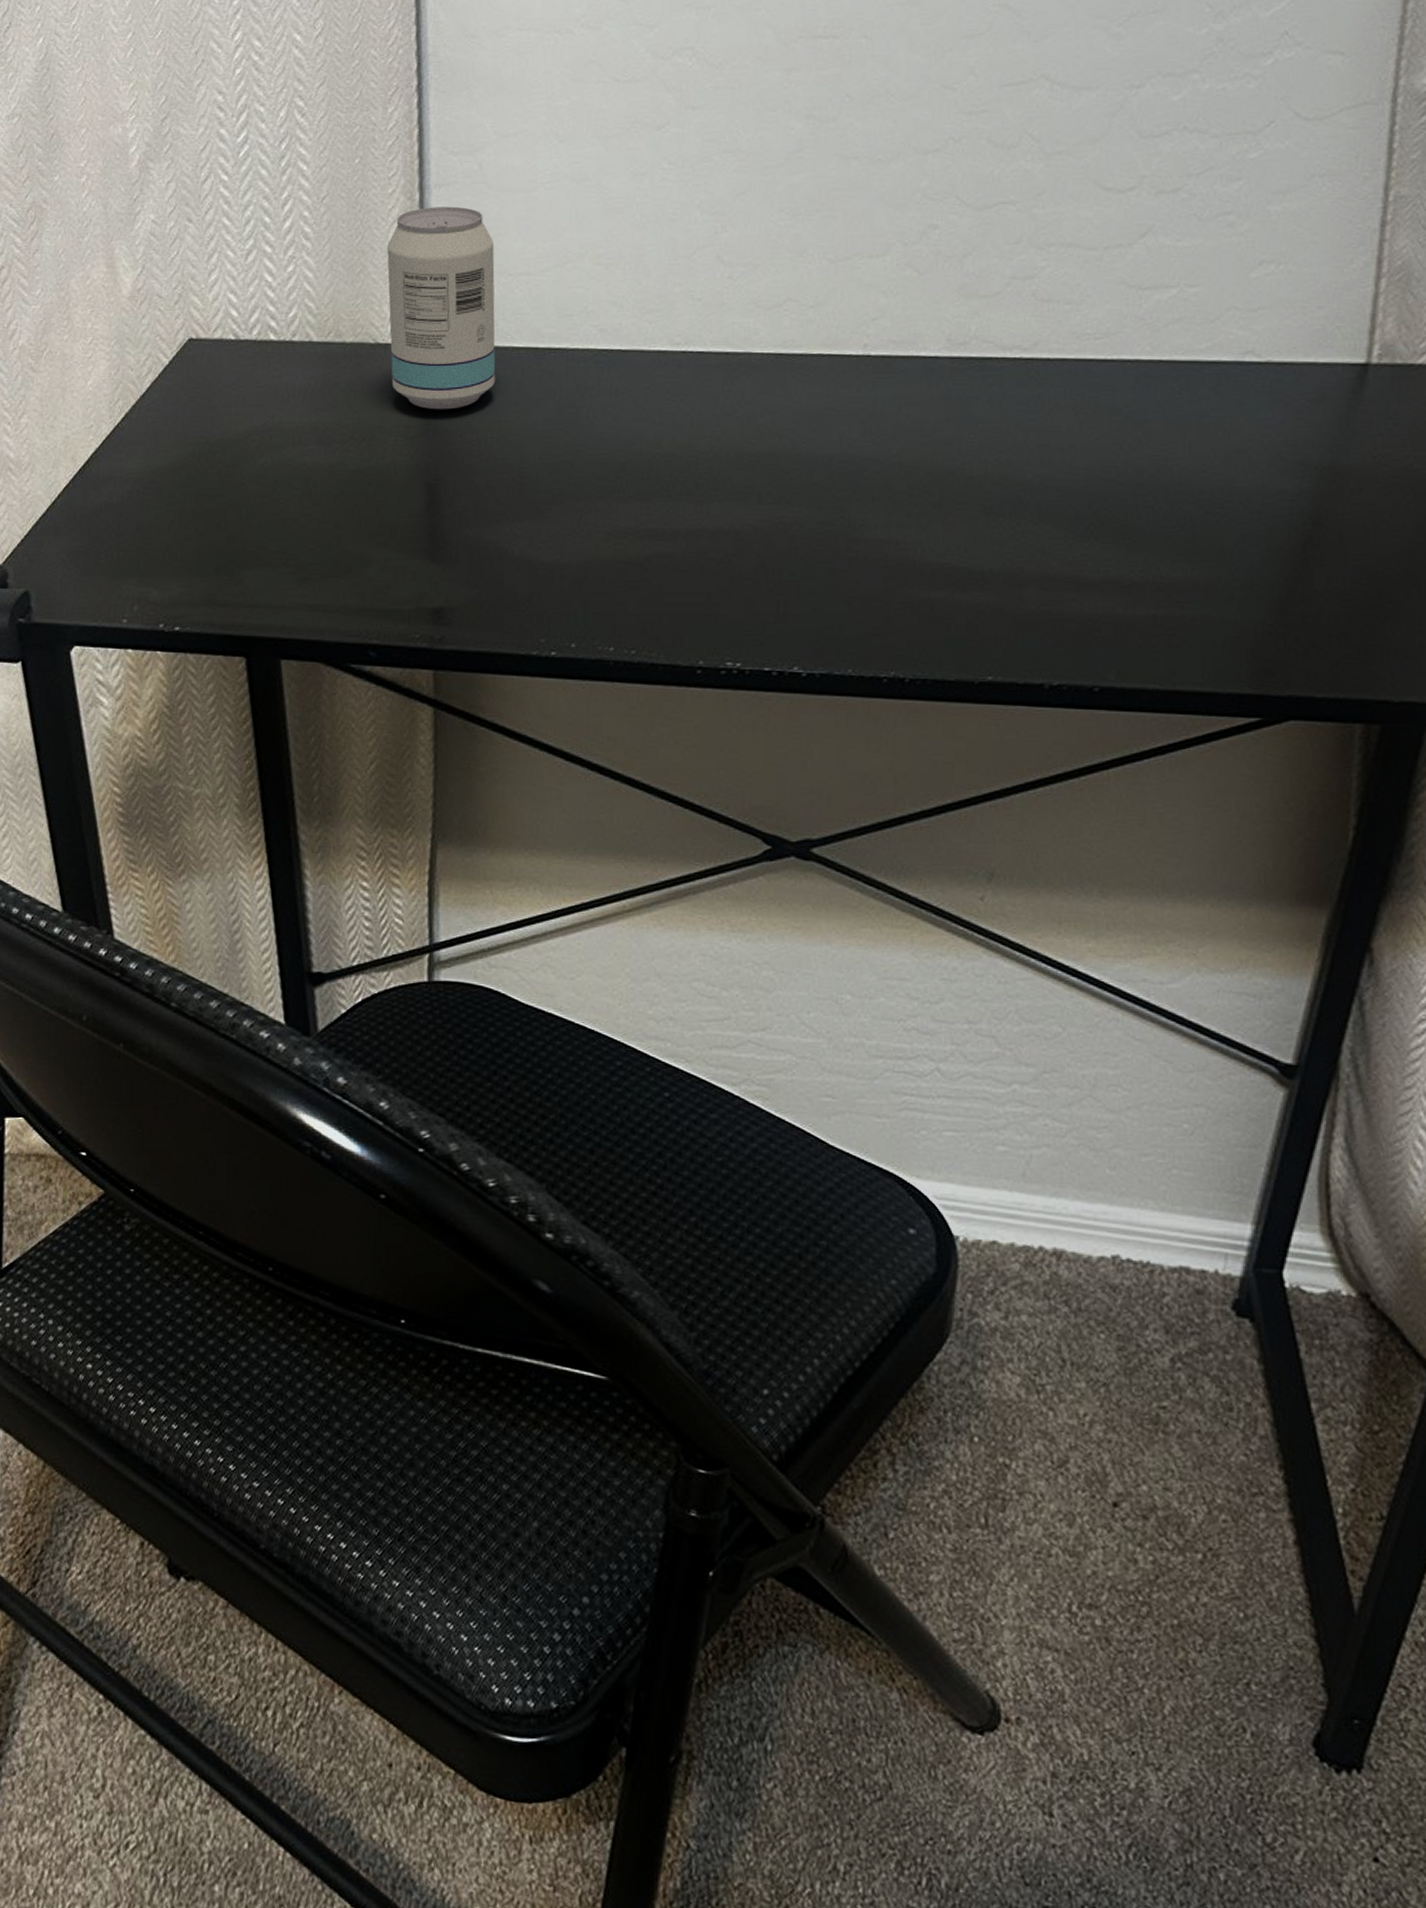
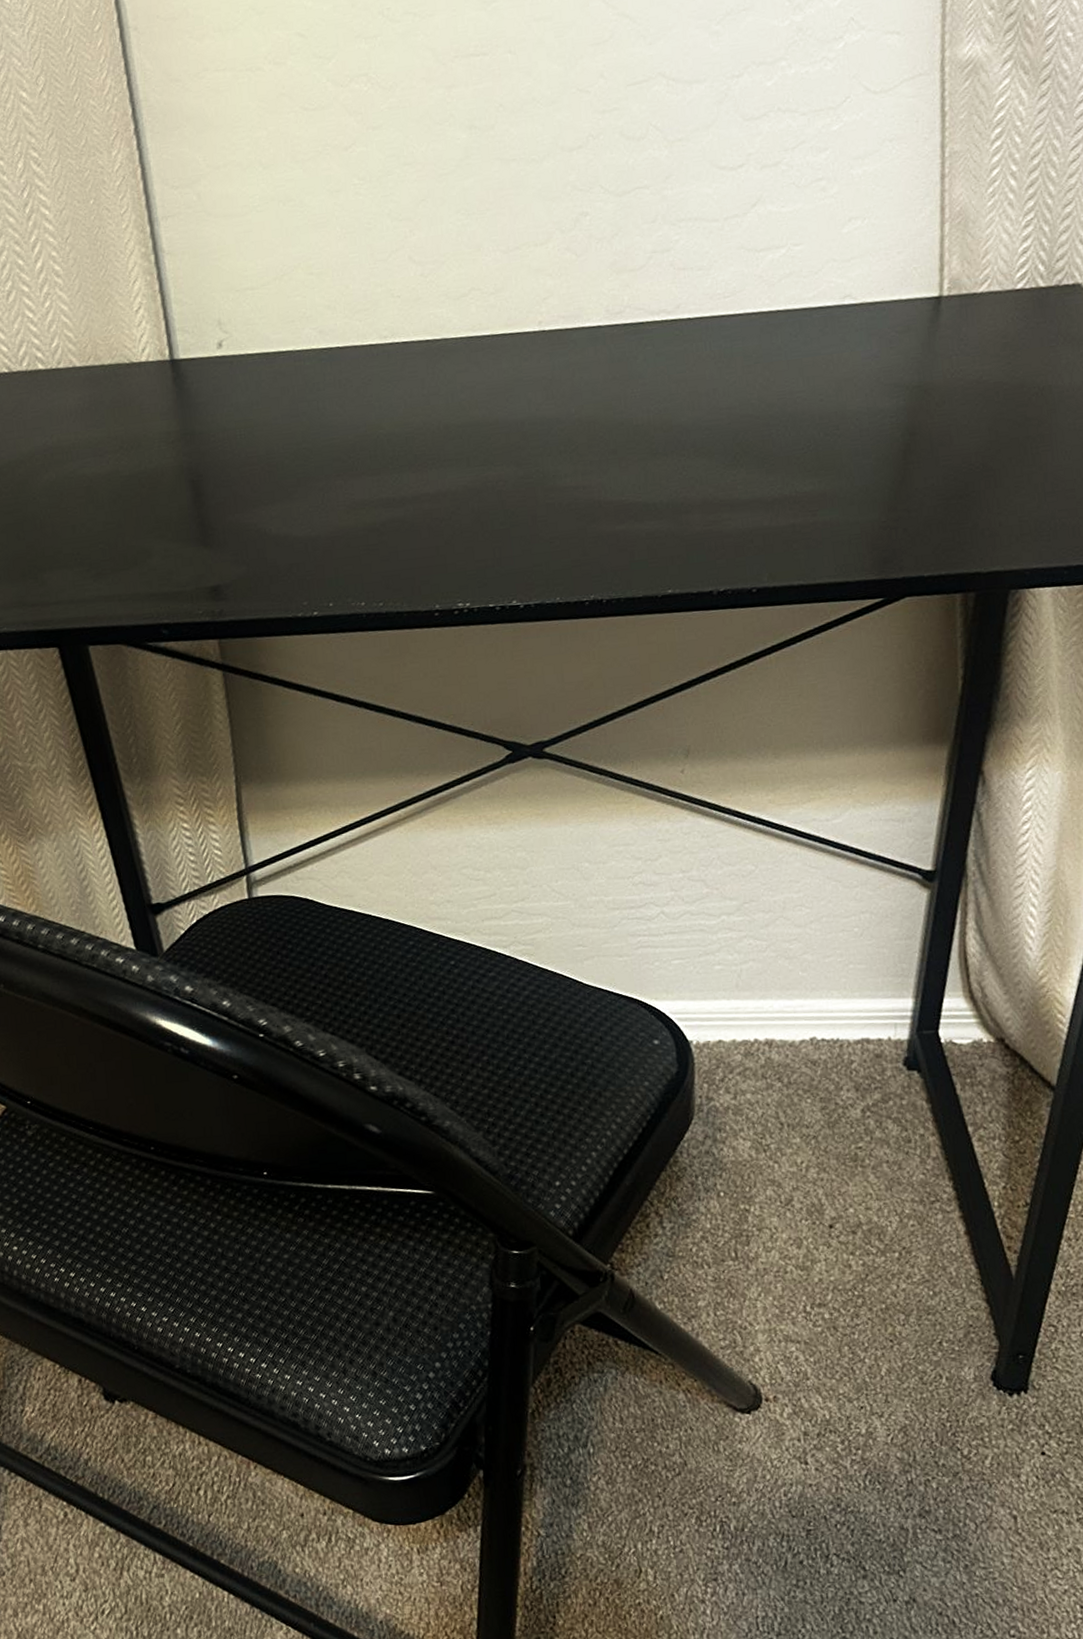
beverage can: present [387,206,496,410] -> none [128,234,237,416]

